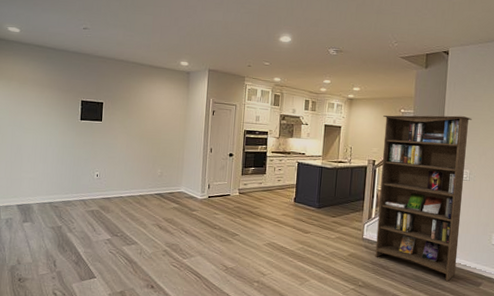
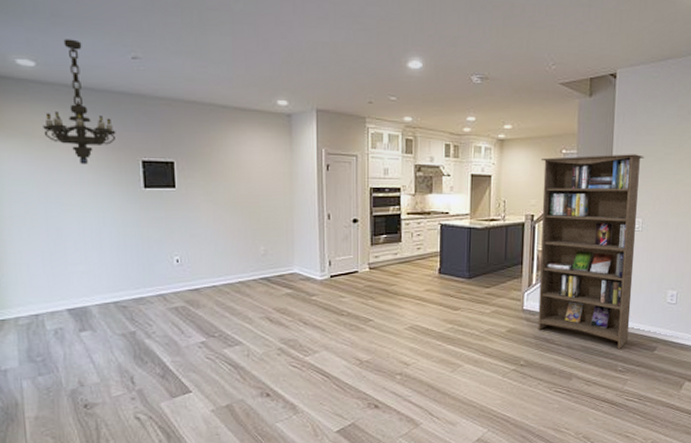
chandelier: none [19,14,67,101] -> present [43,39,116,165]

